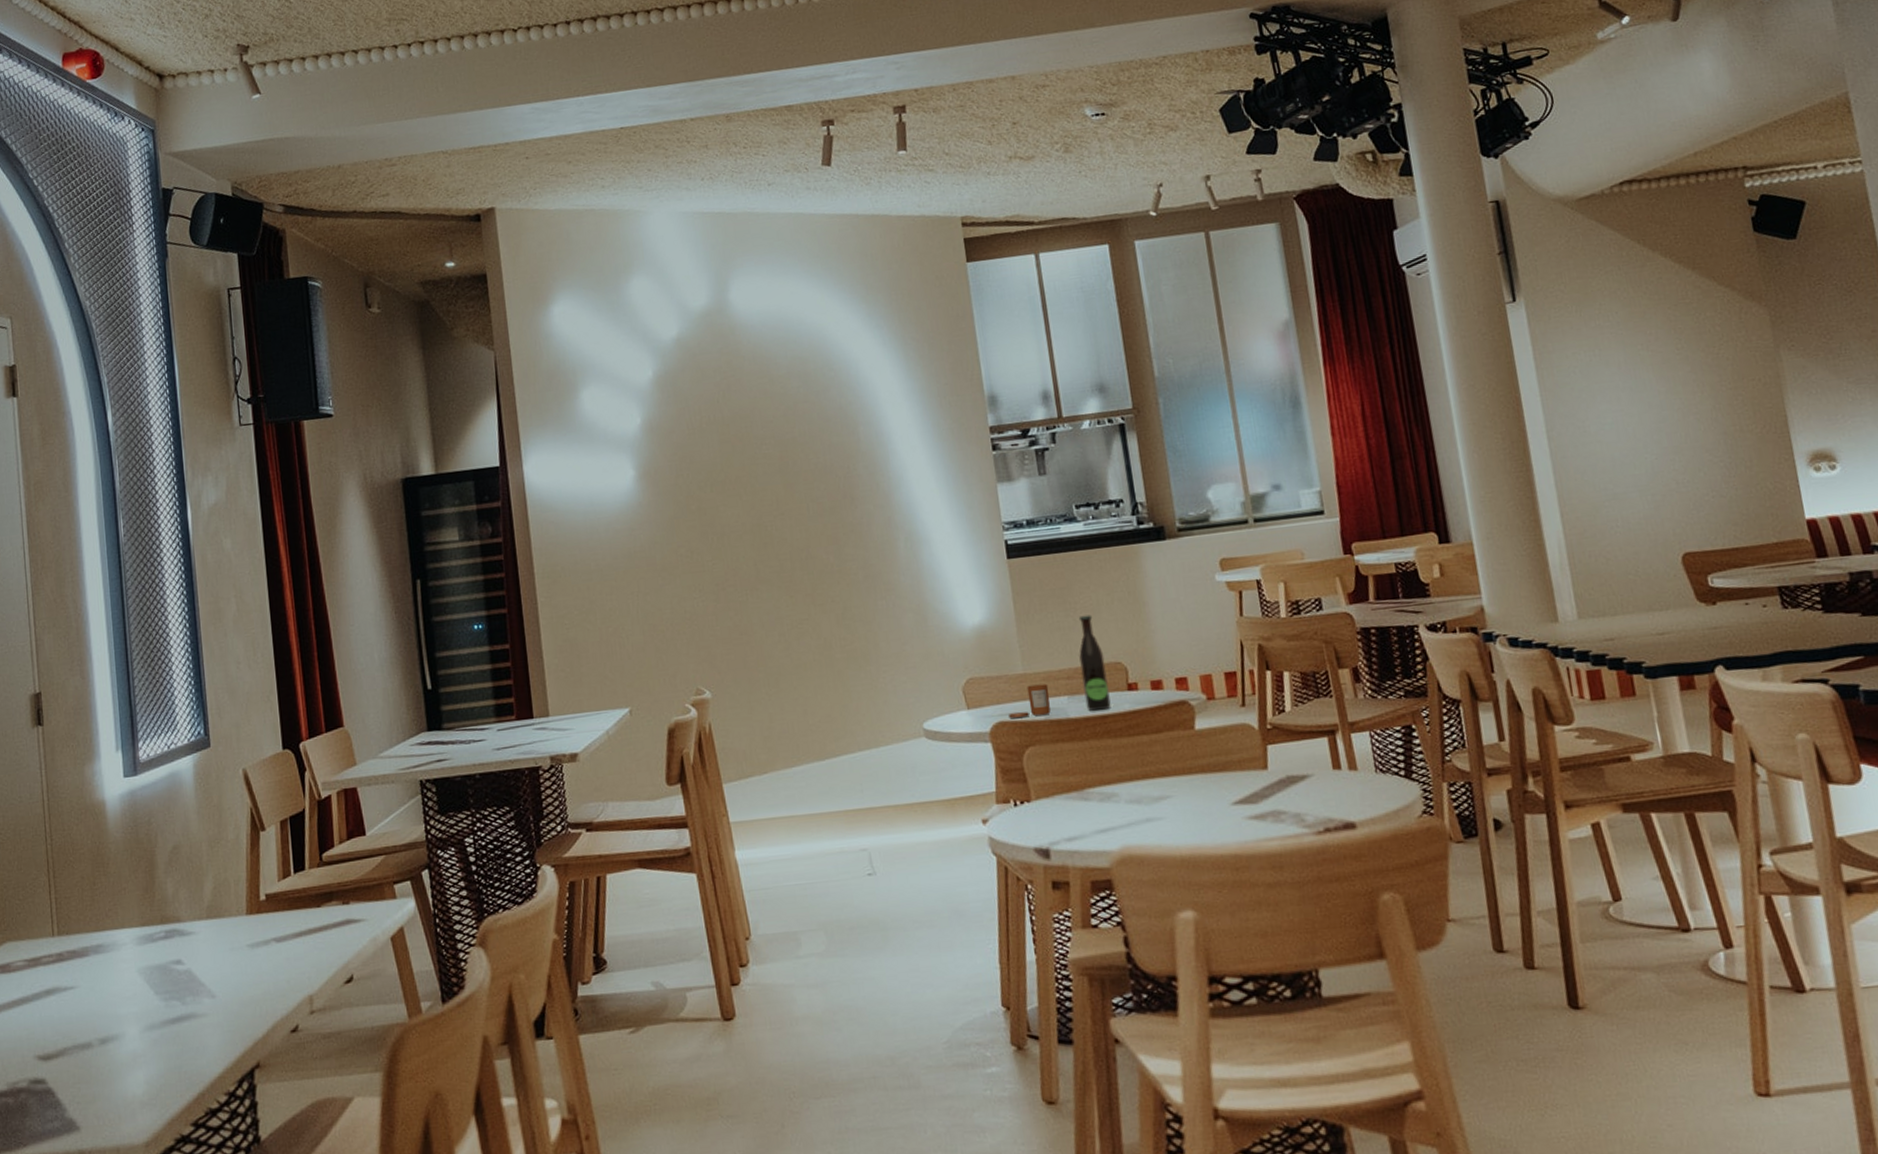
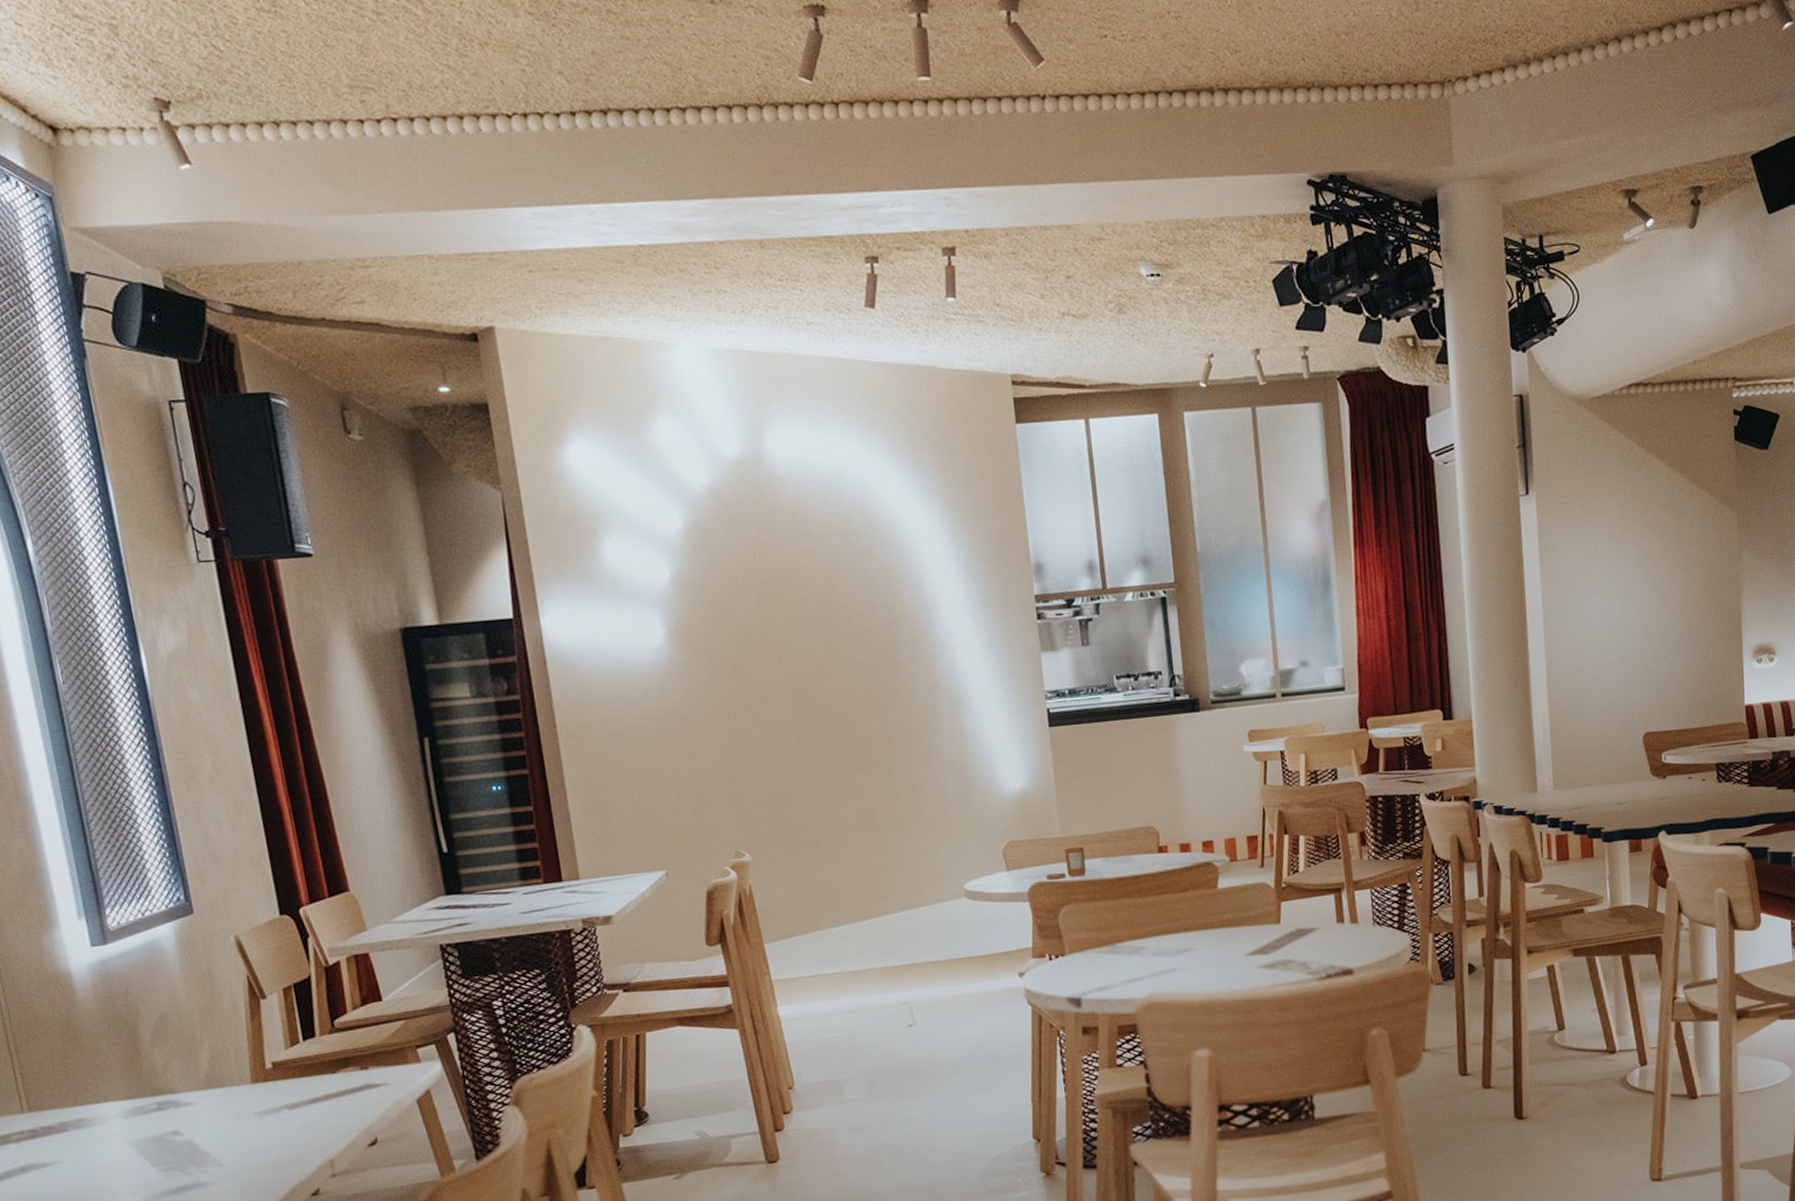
bottle: present [1078,614,1111,711] -> none [1114,781,1142,872]

